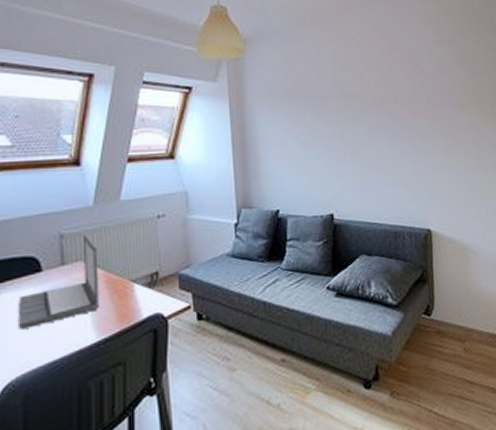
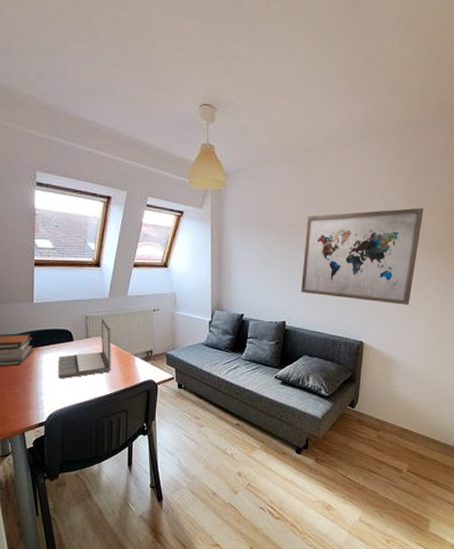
wall art: none [347,67,479,180] -> present [301,208,424,305]

